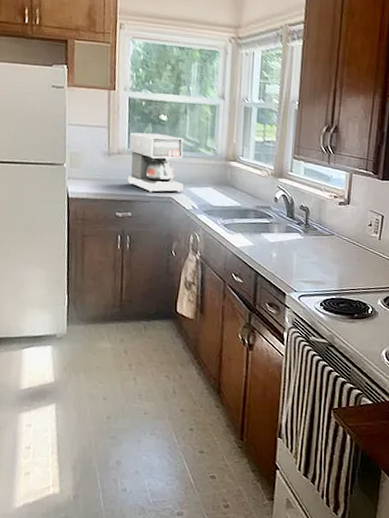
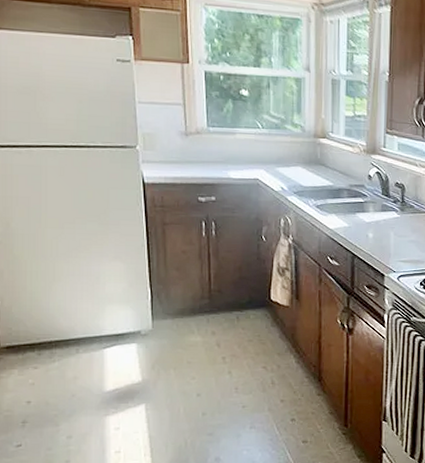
coffee maker: present [127,132,184,193] -> none [208,109,271,175]

